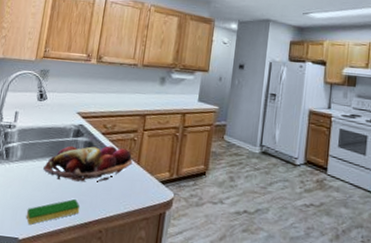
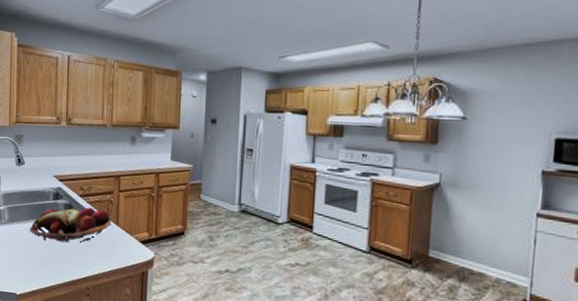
dish sponge: present [26,198,81,224] -> none [20,258,68,281]

